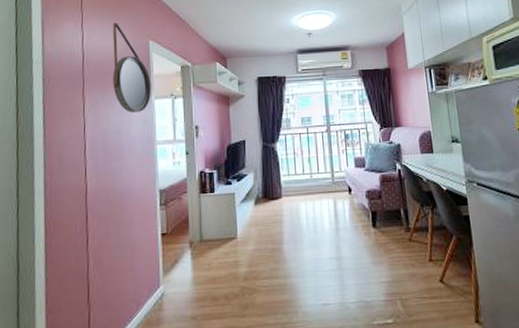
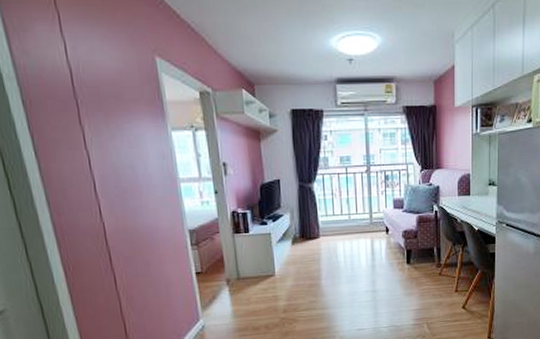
home mirror: present [113,23,151,113] -> none [104,30,167,146]

